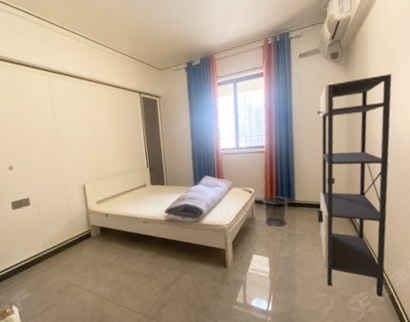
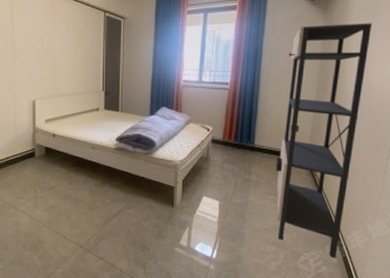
waste bin: present [262,196,288,227] -> none [220,137,247,170]

